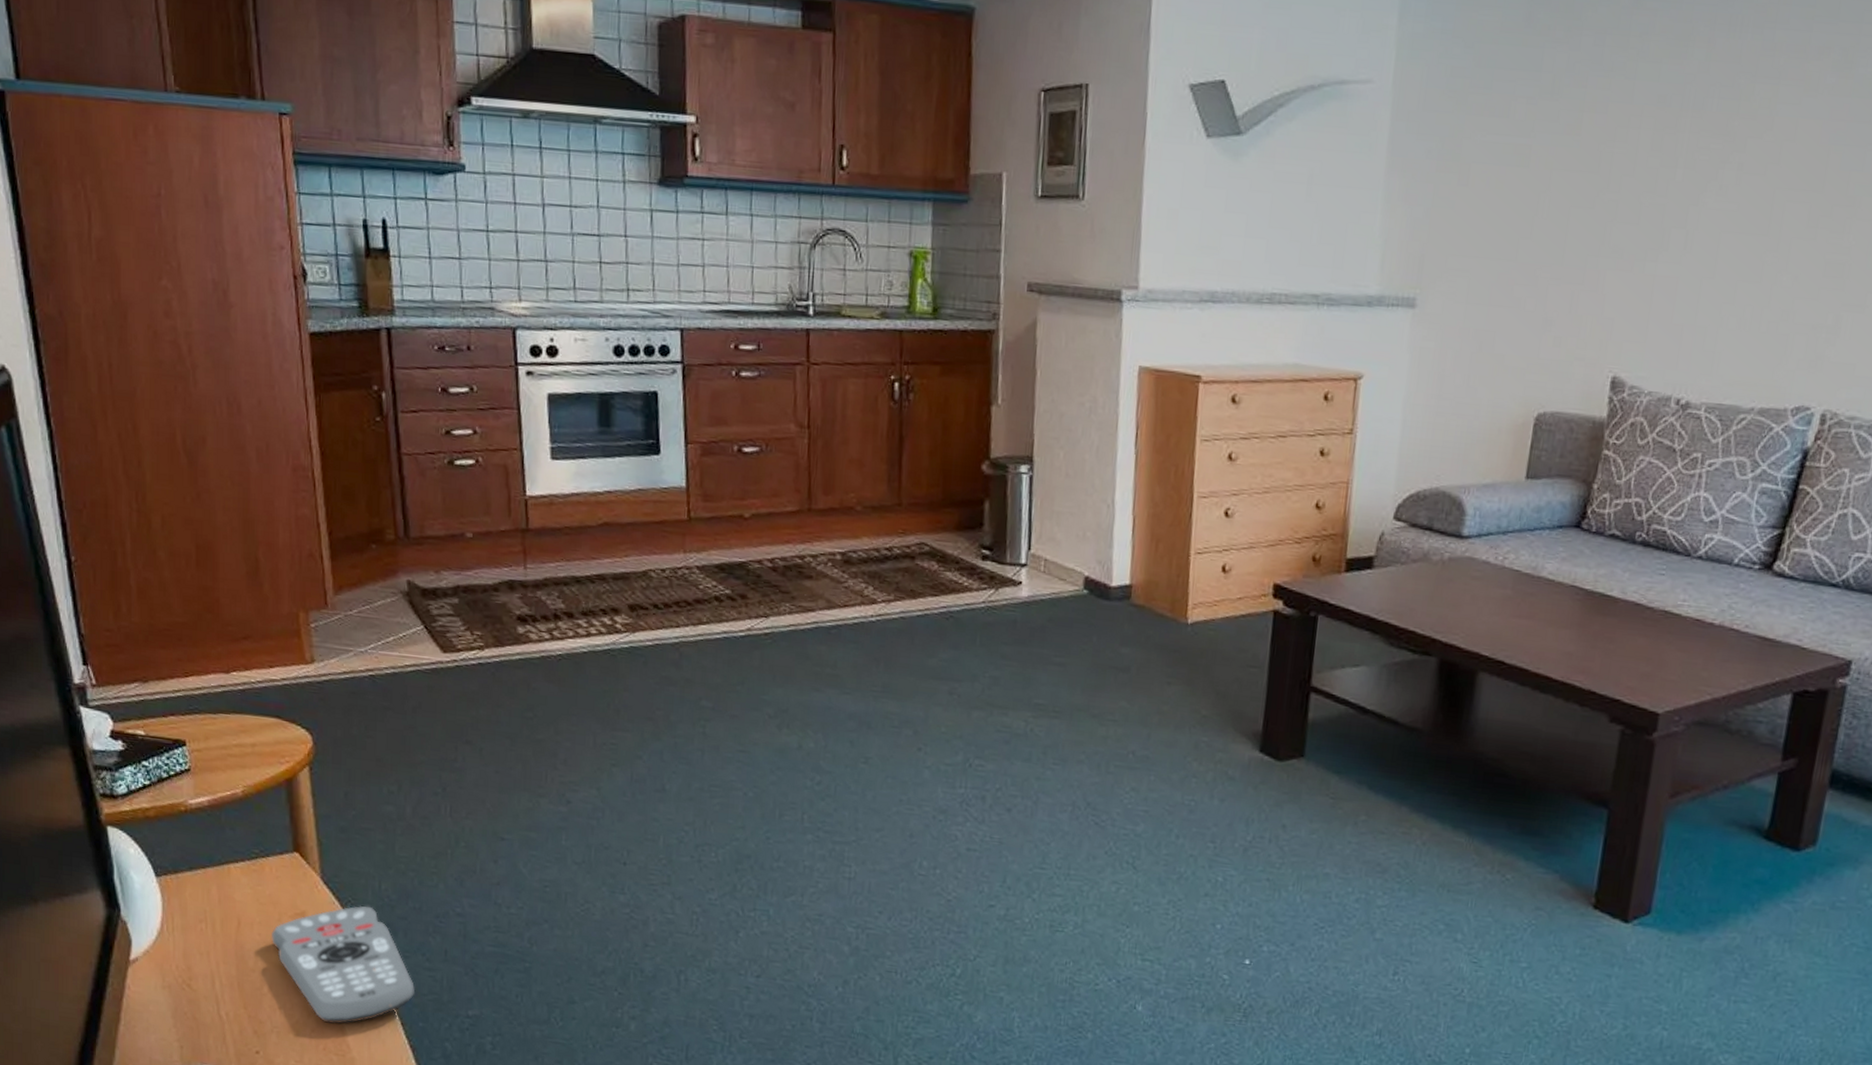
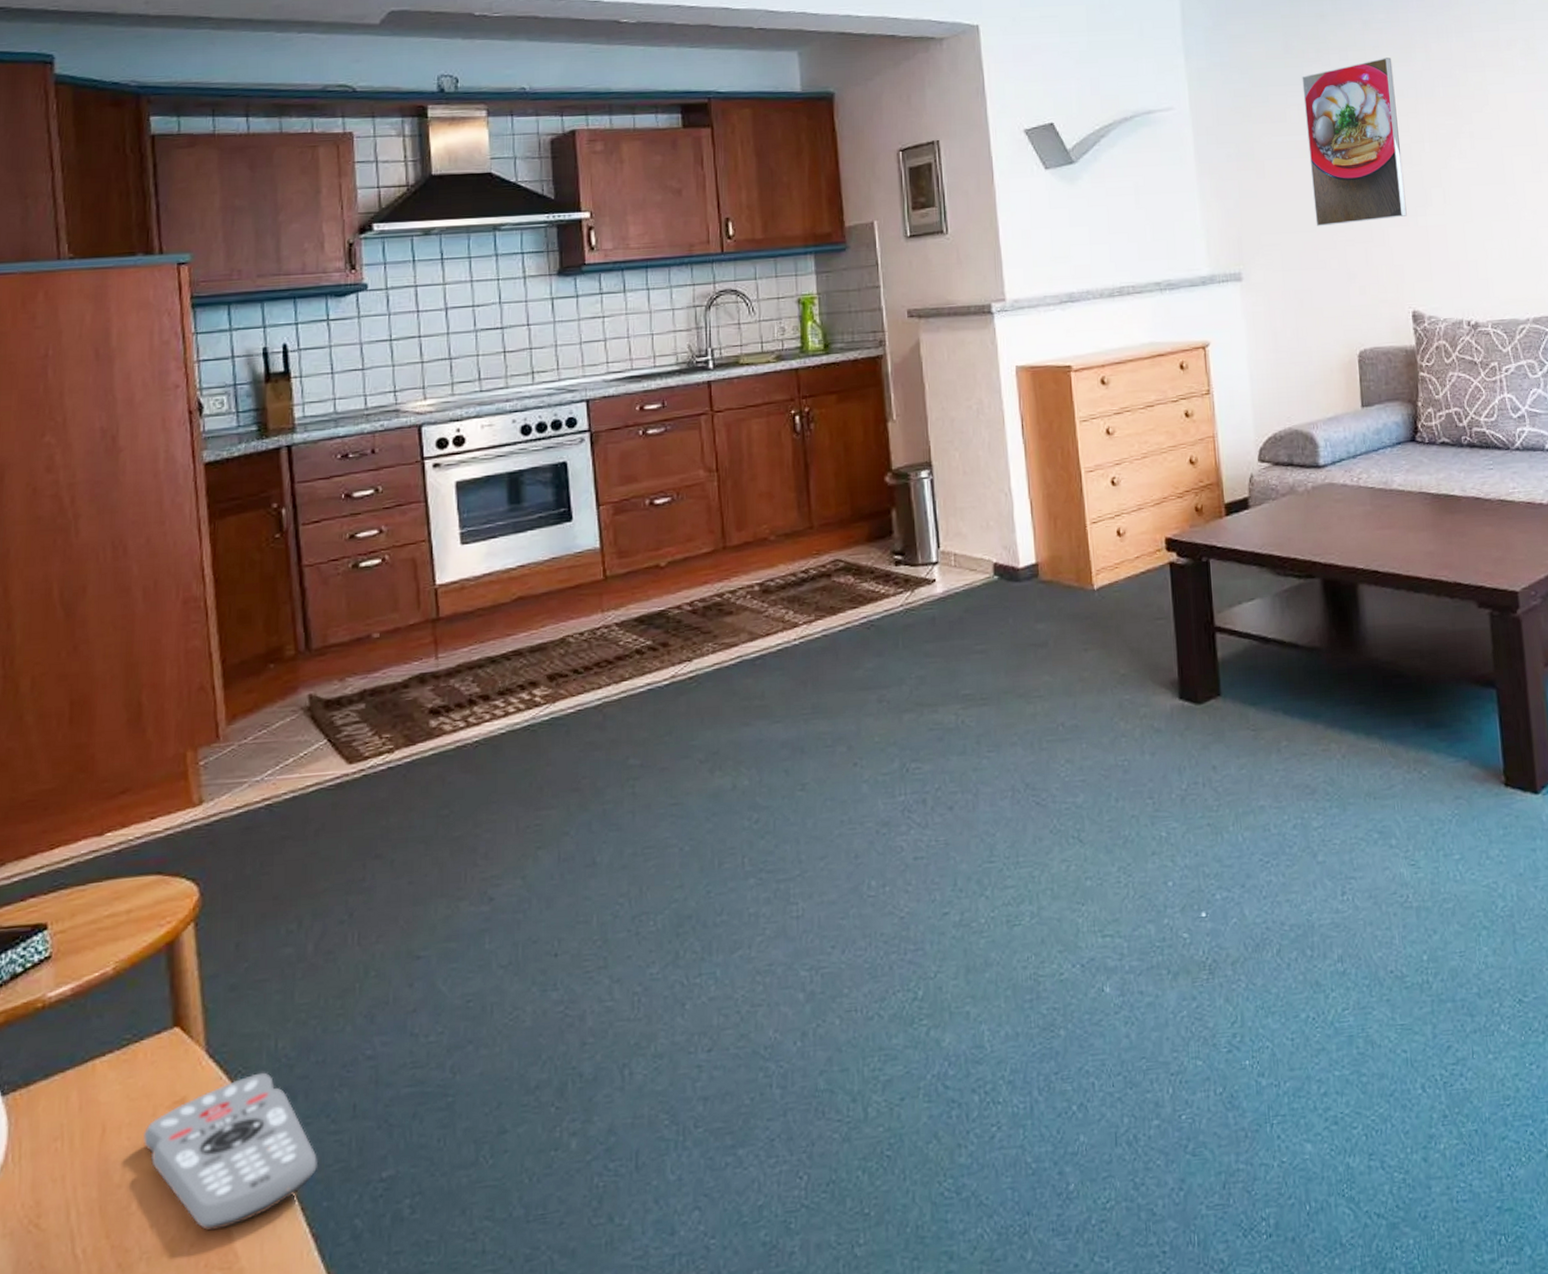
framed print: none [1518,49,1661,260] -> present [1302,57,1407,226]

